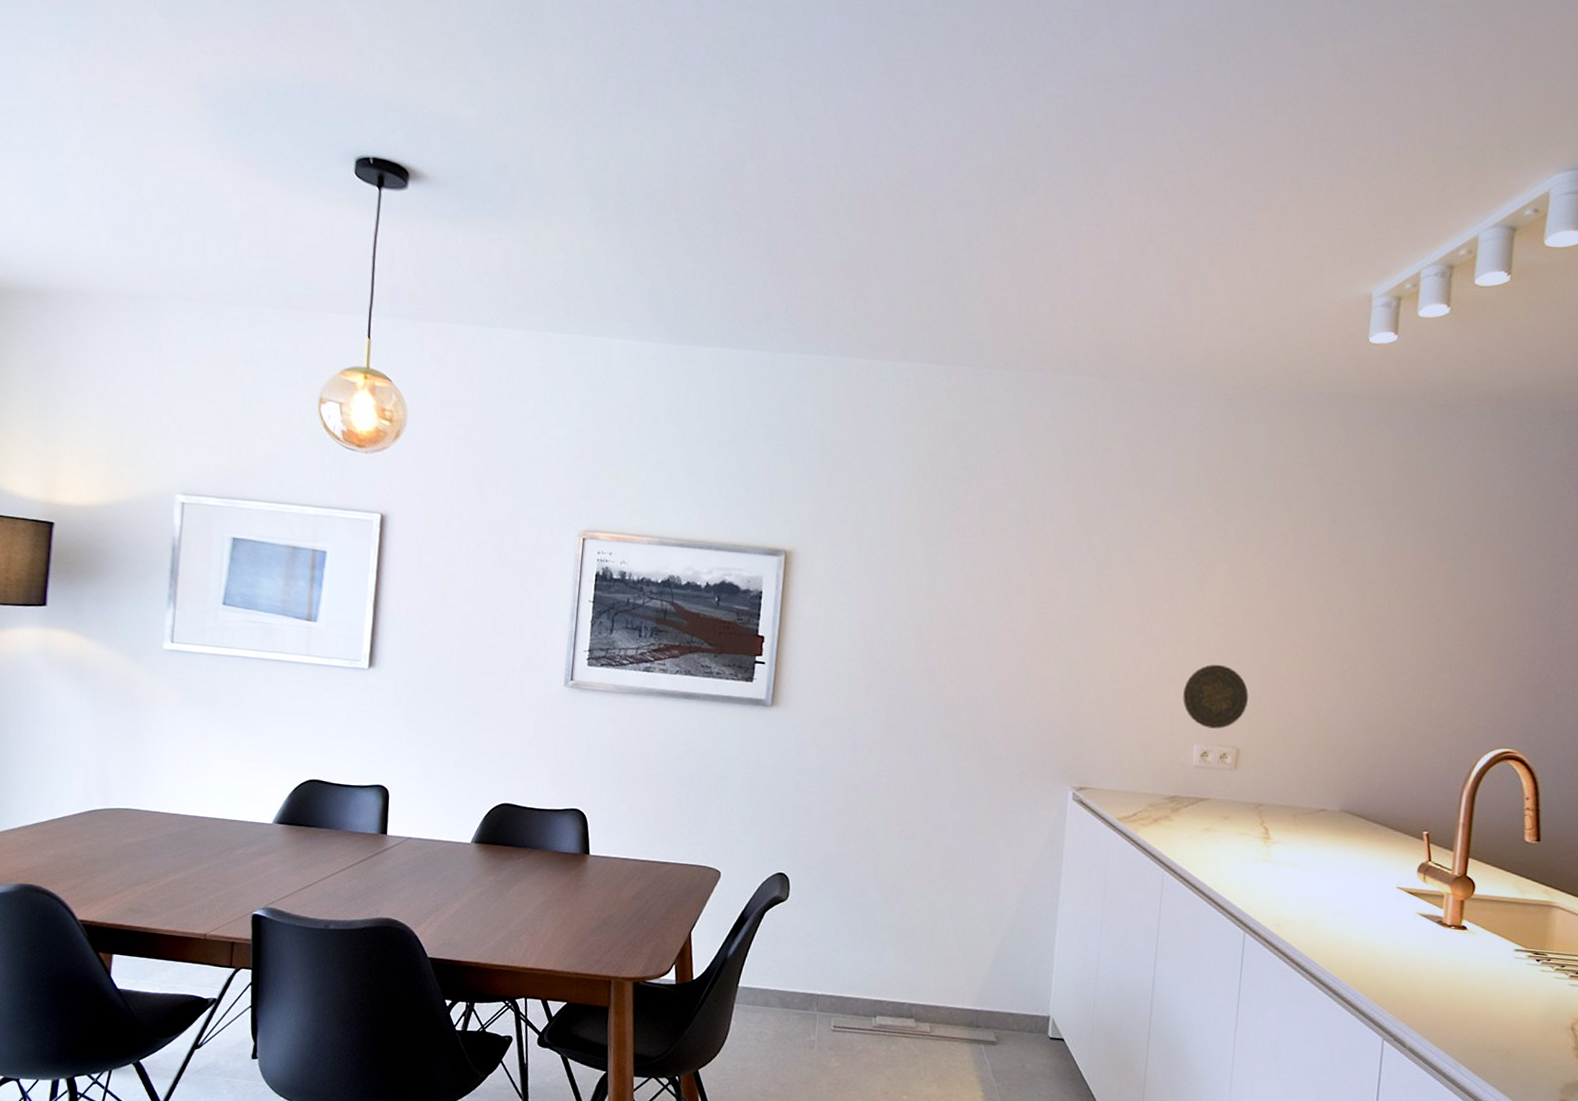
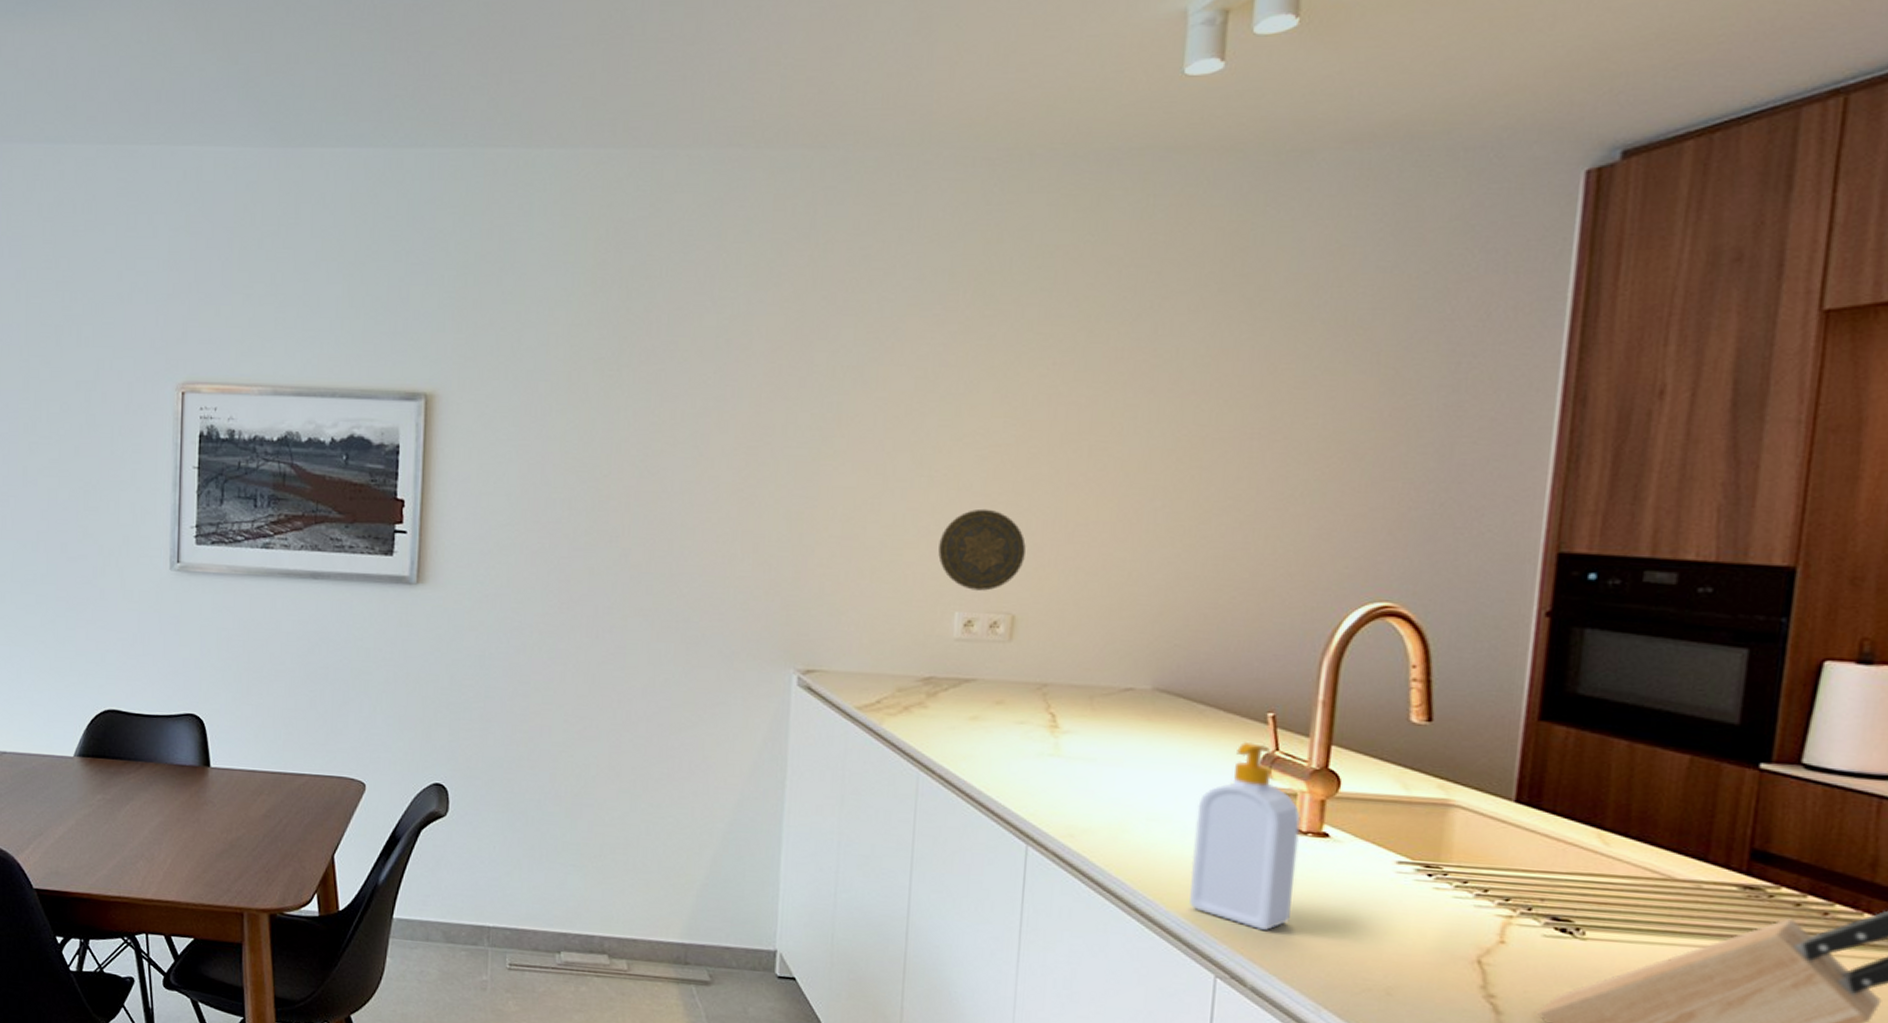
soap bottle: none [1365,853,1446,1002] -> present [1189,741,1301,930]

